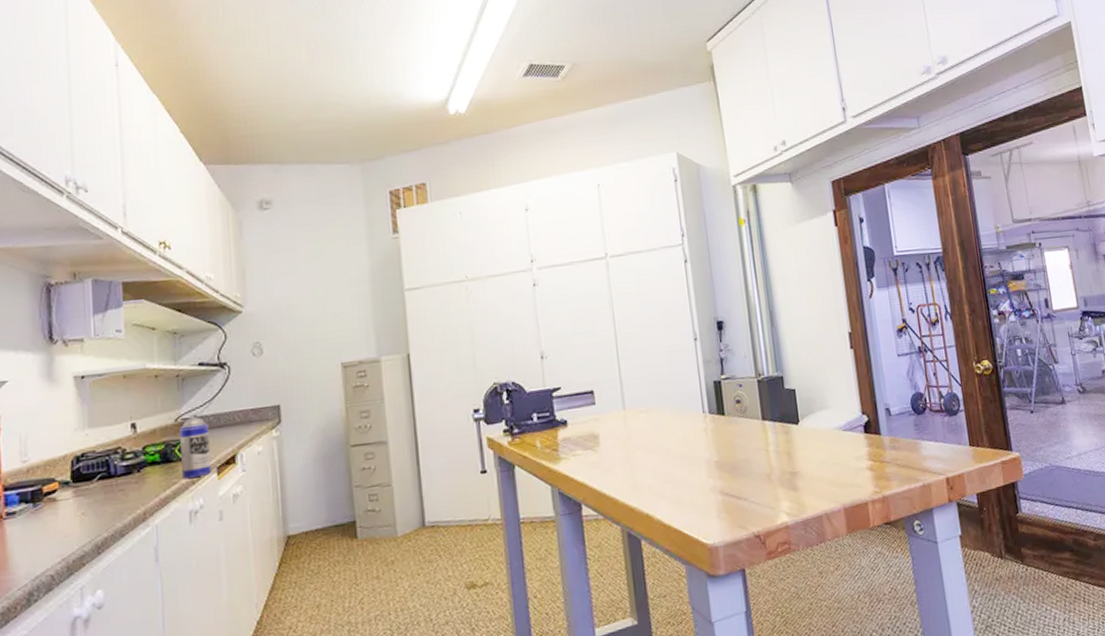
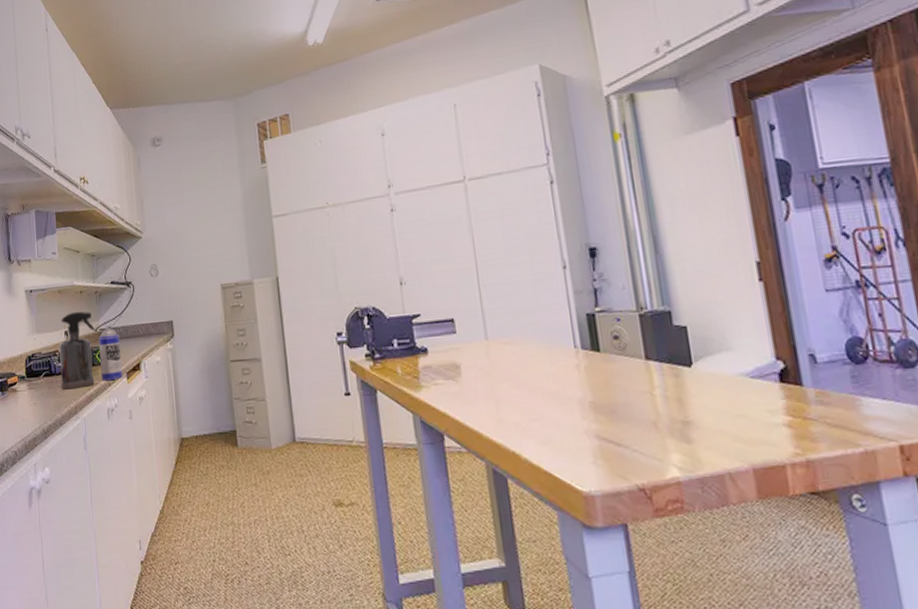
spray bottle: none [122,398,176,494] -> present [59,311,96,390]

